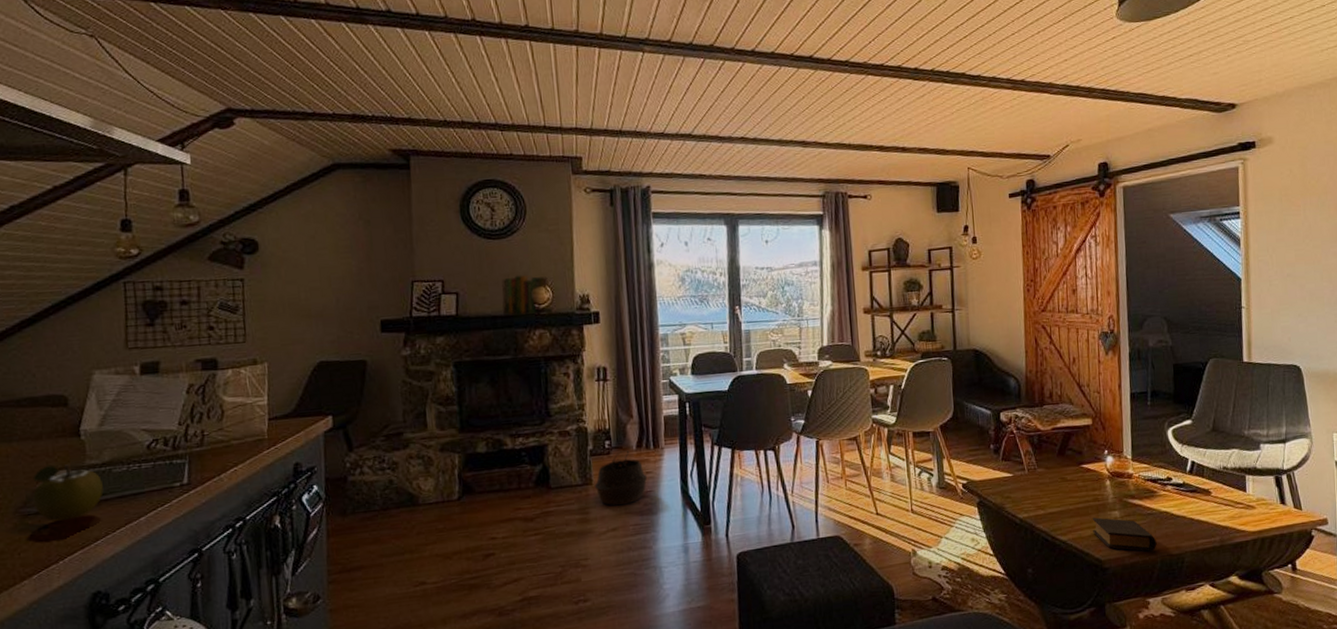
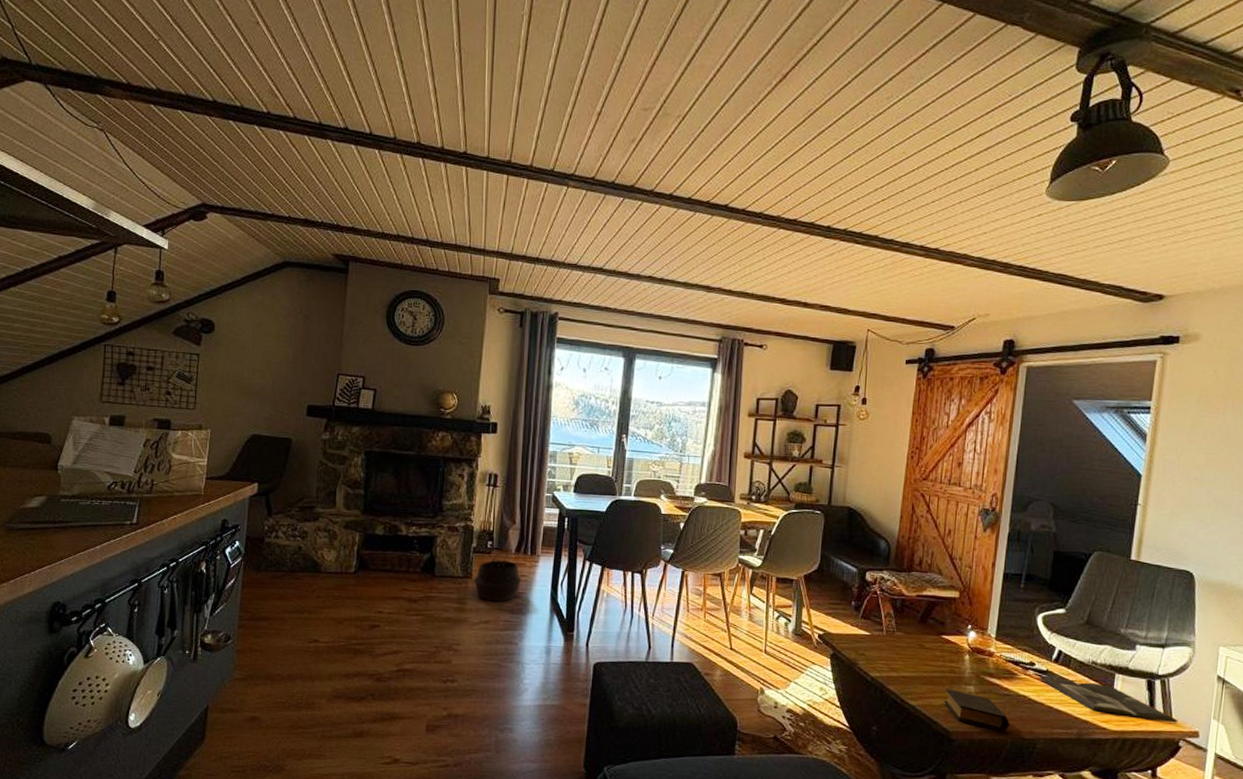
fruit: present [32,464,103,522] -> none [16,490,70,539]
books: present [502,275,554,316] -> none [412,380,457,419]
magazine: none [1178,487,1308,515] -> present [1039,675,1178,723]

